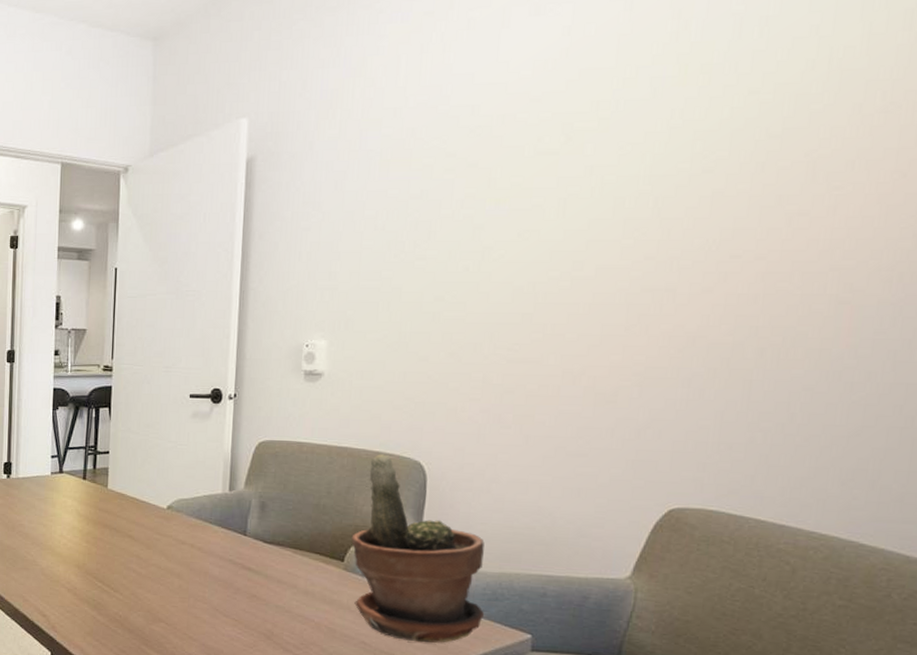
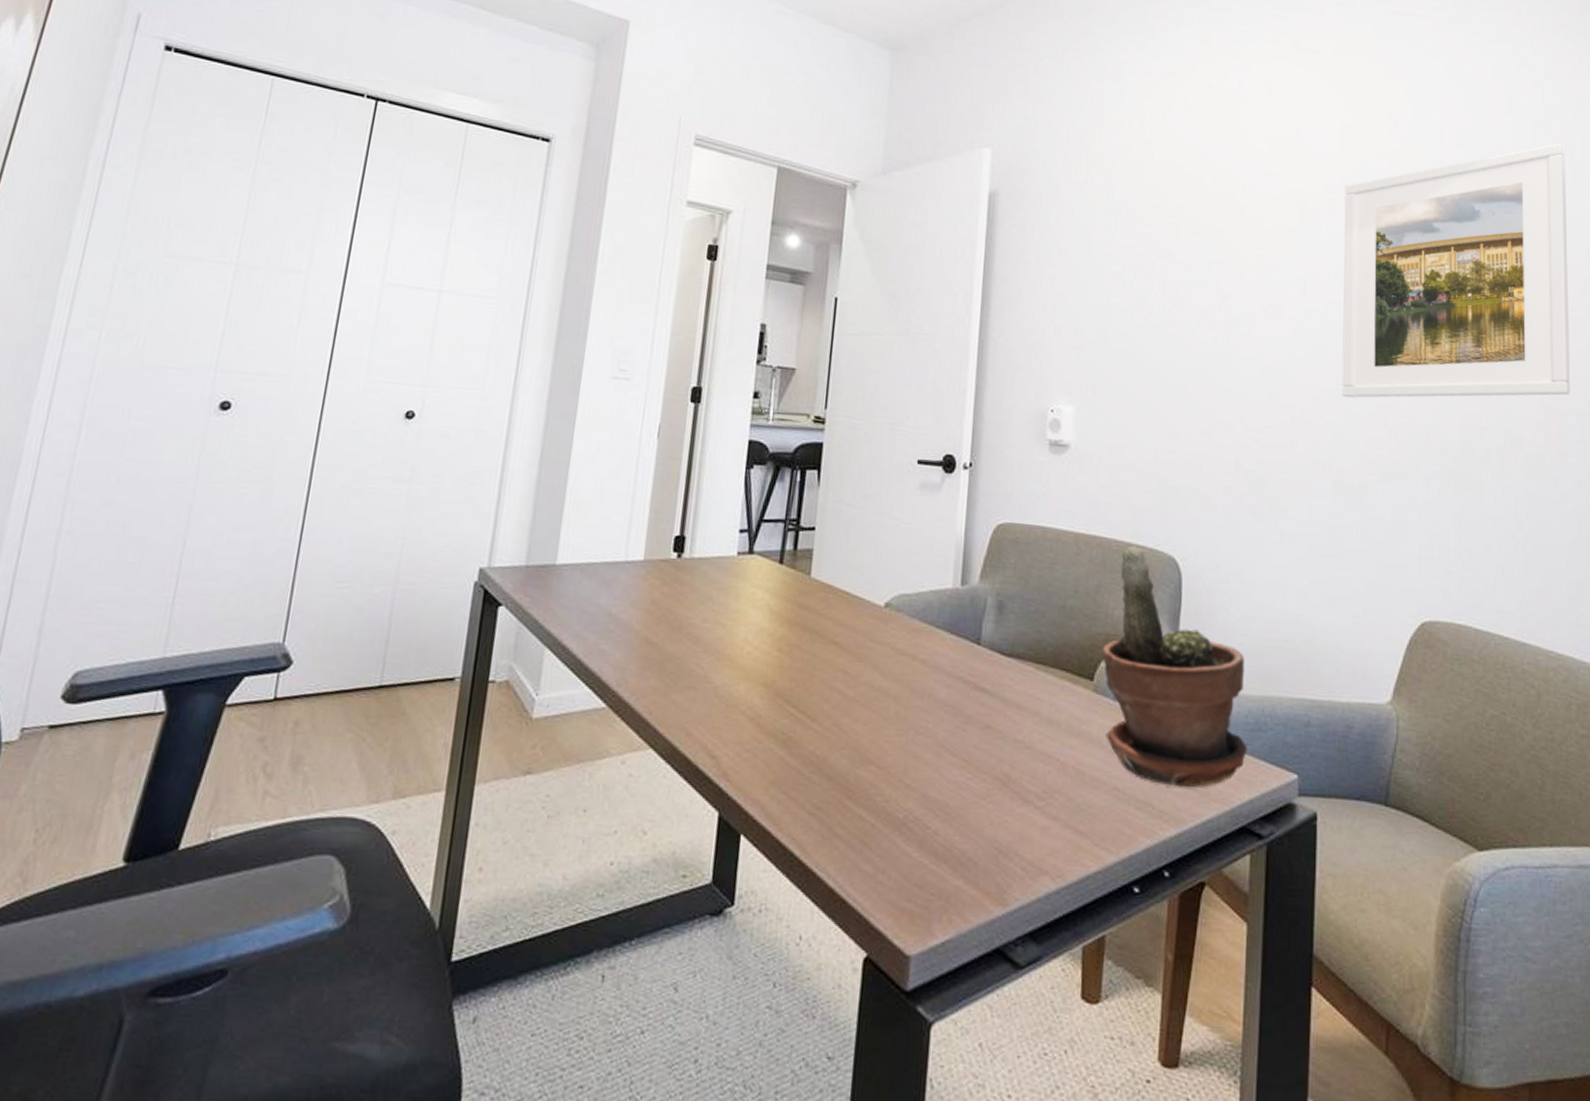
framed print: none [599,11,904,311] -> present [1341,143,1570,399]

